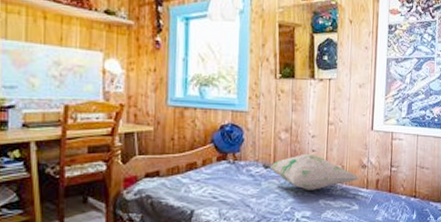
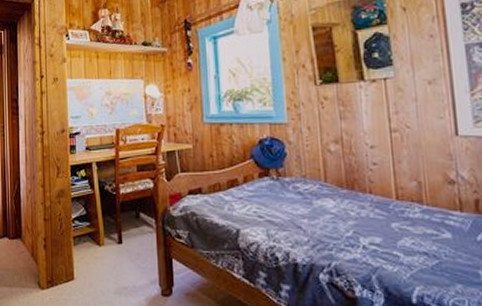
decorative pillow: present [261,153,358,190] -> none [310,167,446,212]

